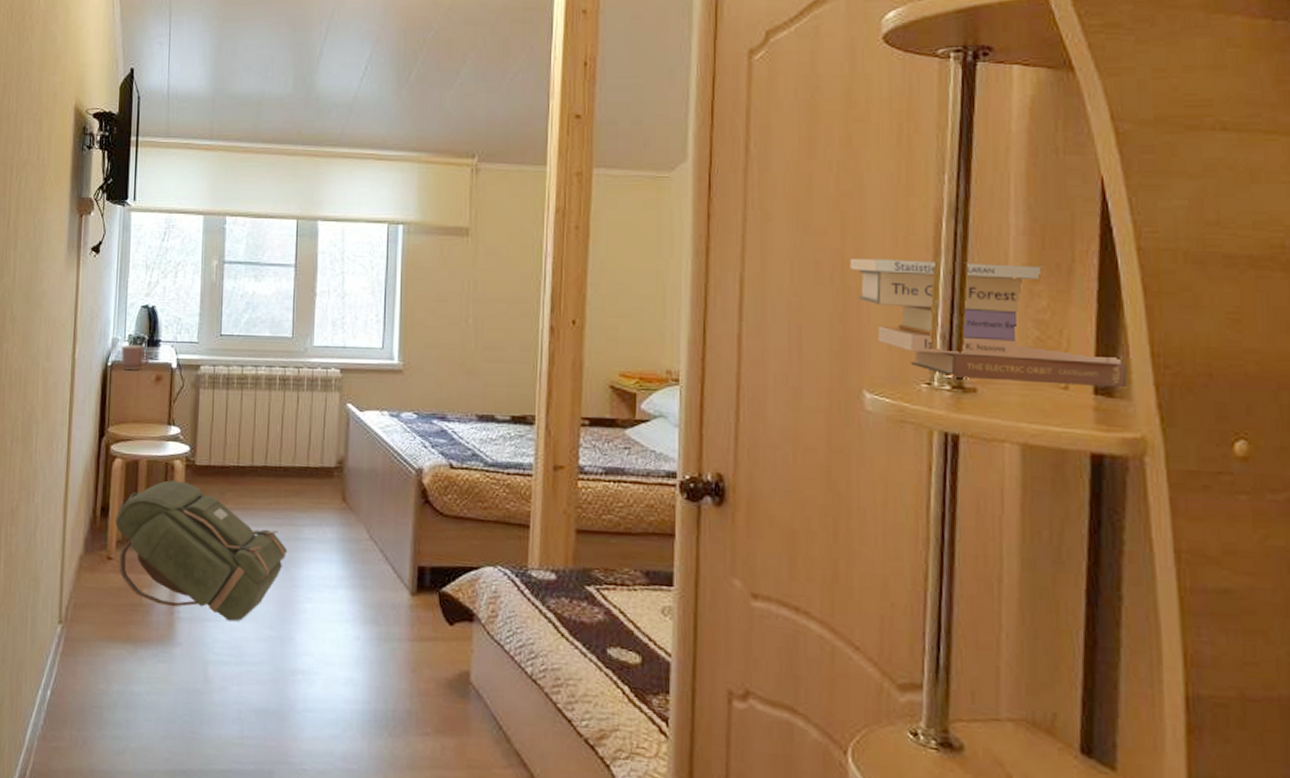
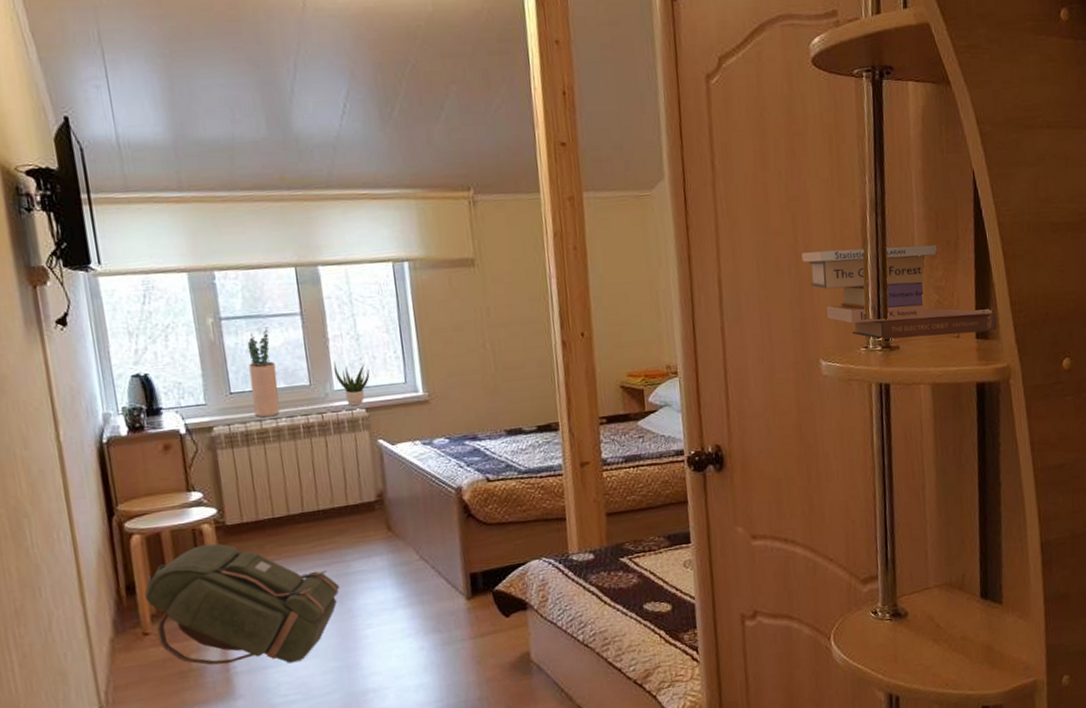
mug: present [121,344,149,371] -> none [116,416,153,445]
vase: none [238,274,264,364] -> present [247,326,280,418]
potted plant: none [316,317,350,365] -> present [333,361,370,407]

